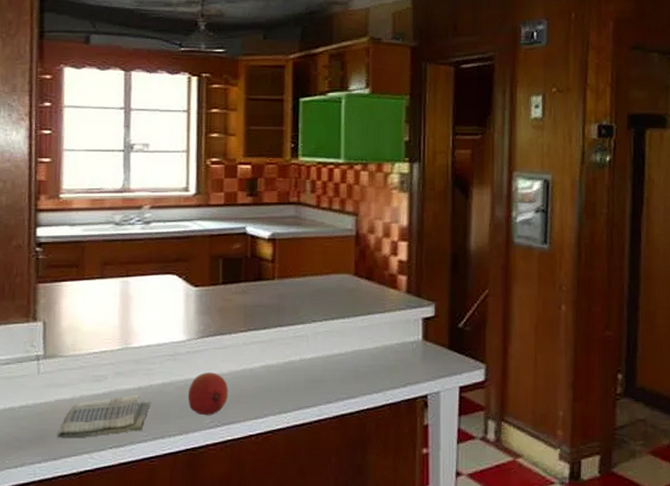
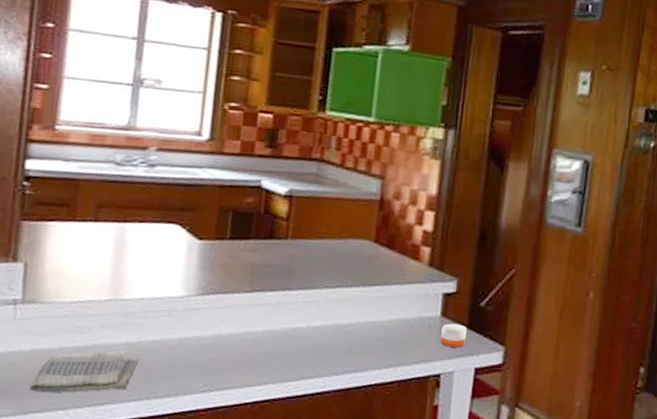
fruit: present [187,372,229,416] -> none [180,332,227,379]
candle: none [424,346,448,369] -> present [440,323,467,348]

